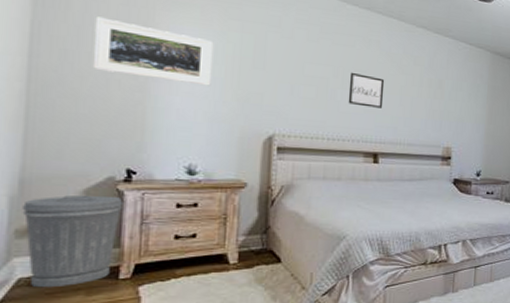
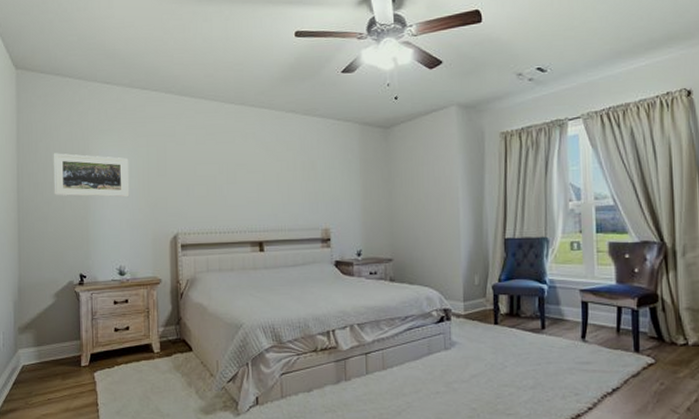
trash can: present [22,194,123,288] -> none [21,297,80,374]
wall art: present [348,72,385,108] -> none [232,166,263,198]

